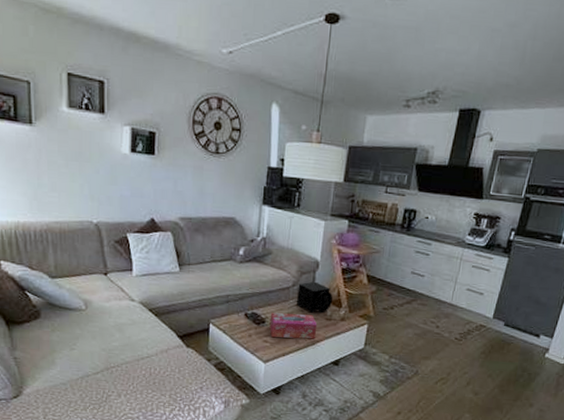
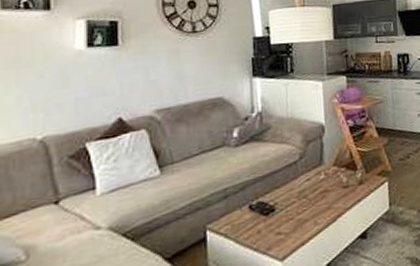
tissue box: present [269,313,318,339] -> none [279,186,335,227]
speaker: present [296,281,333,314] -> none [306,147,347,185]

